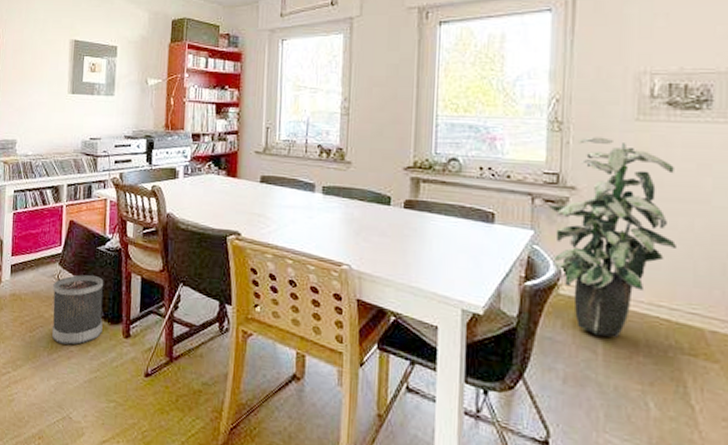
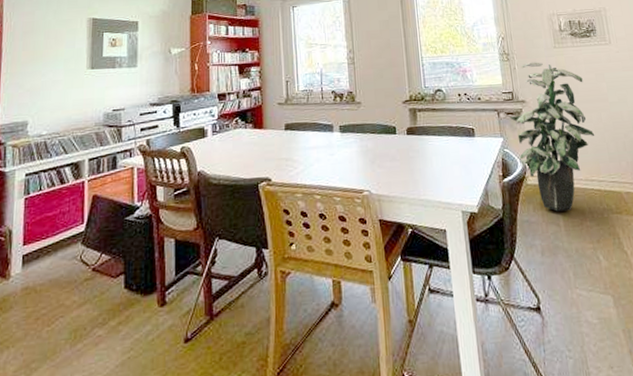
wastebasket: present [52,274,104,345] -> none [75,248,135,331]

